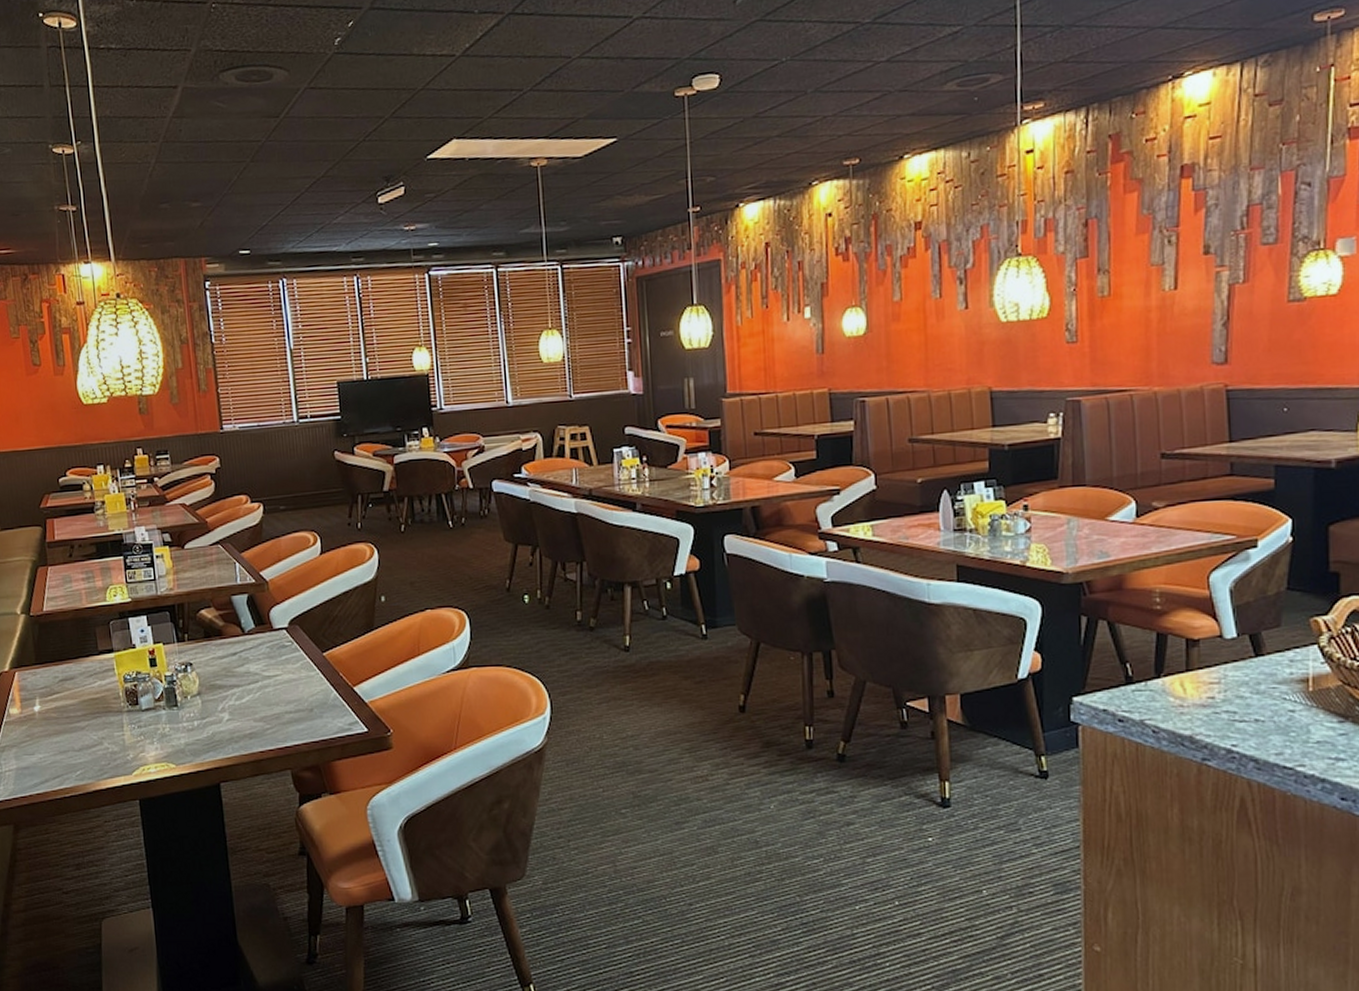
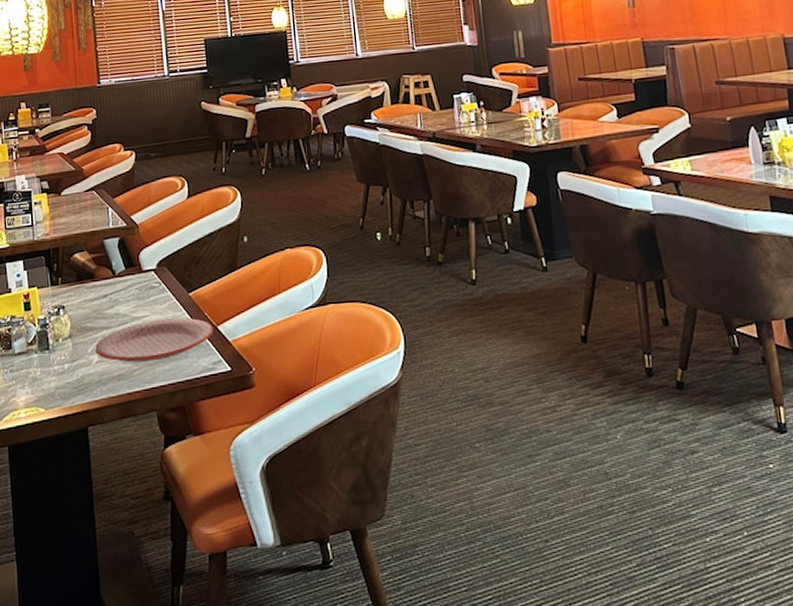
plate: none [225,678,349,721] -> present [95,317,213,363]

